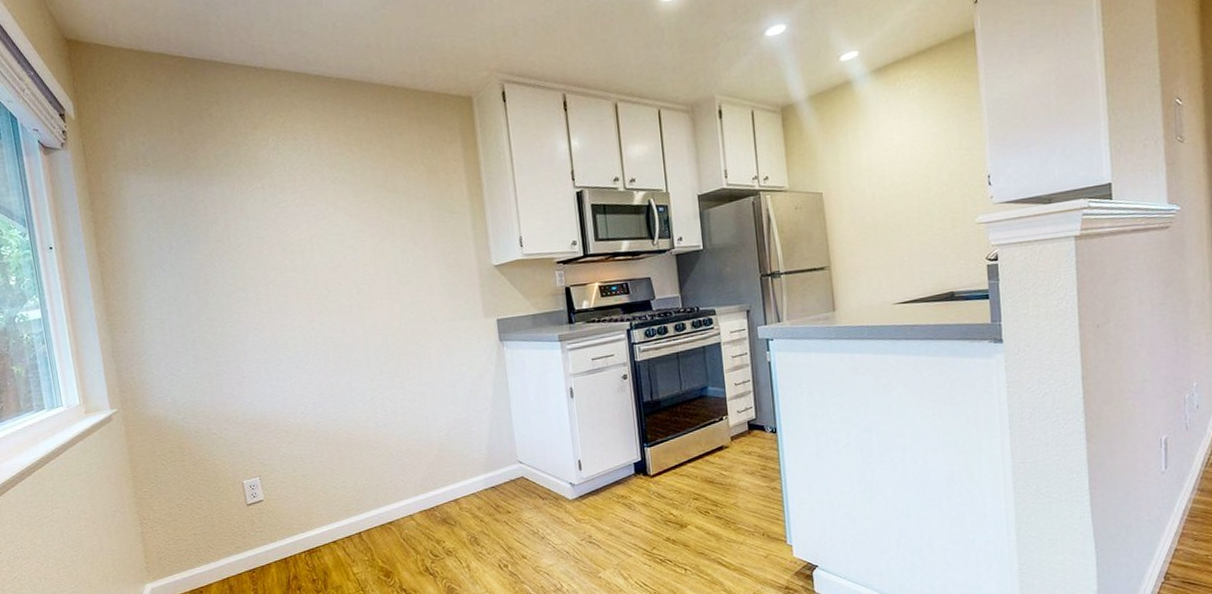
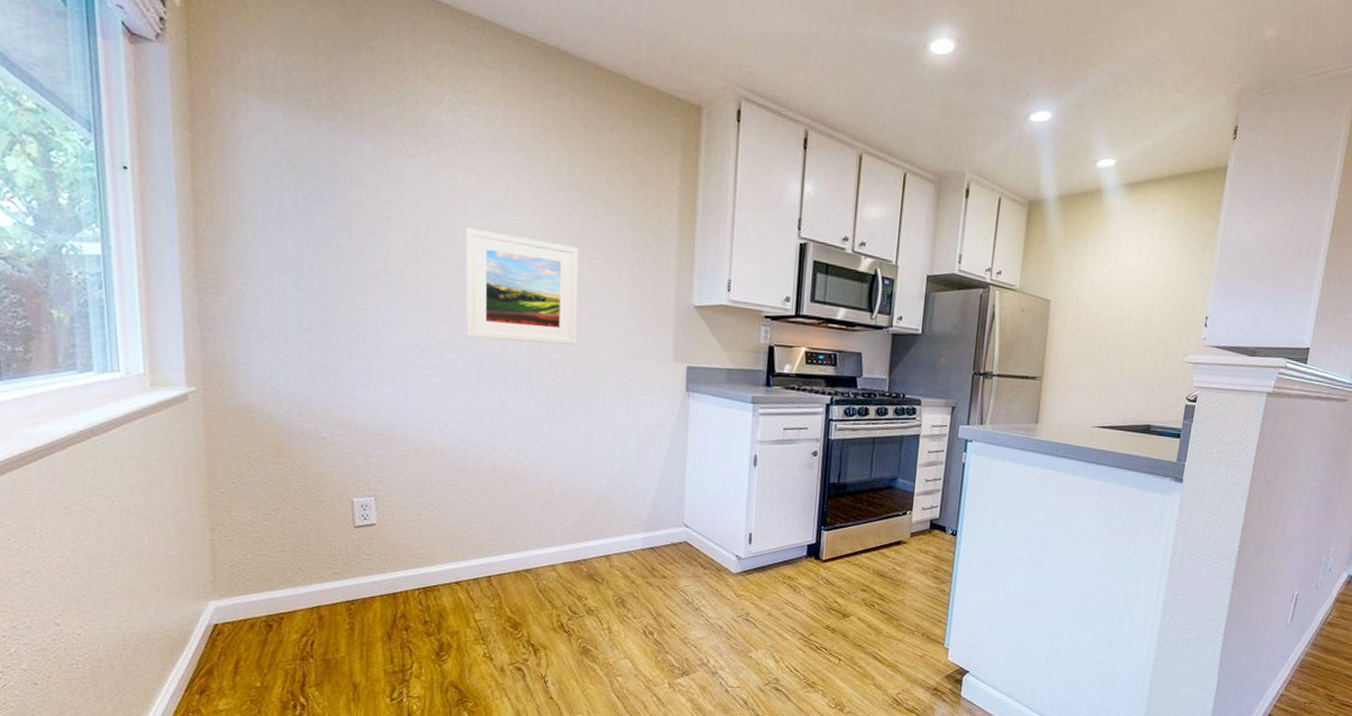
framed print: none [299,236,401,330] -> present [466,227,579,345]

